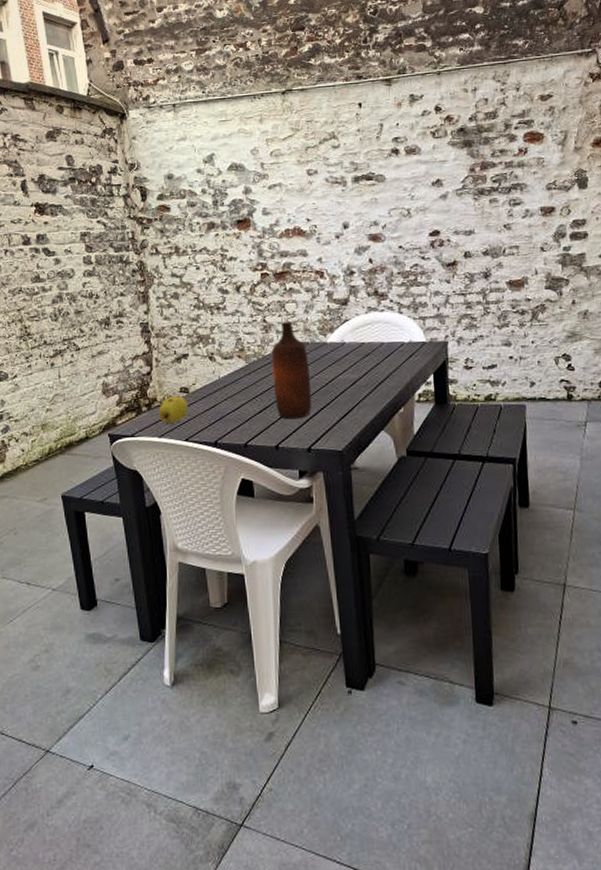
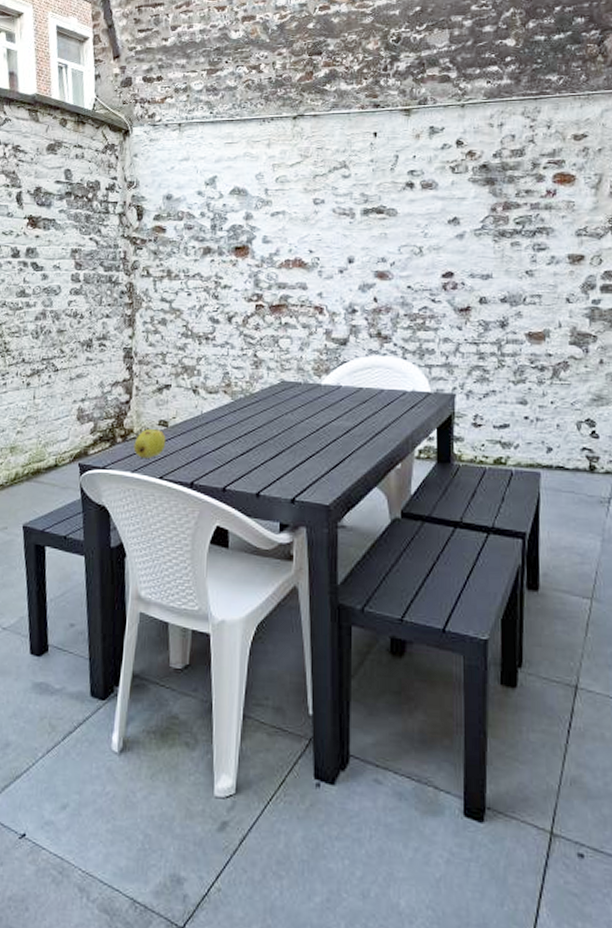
bottle: present [271,322,312,420] -> none [259,359,301,466]

